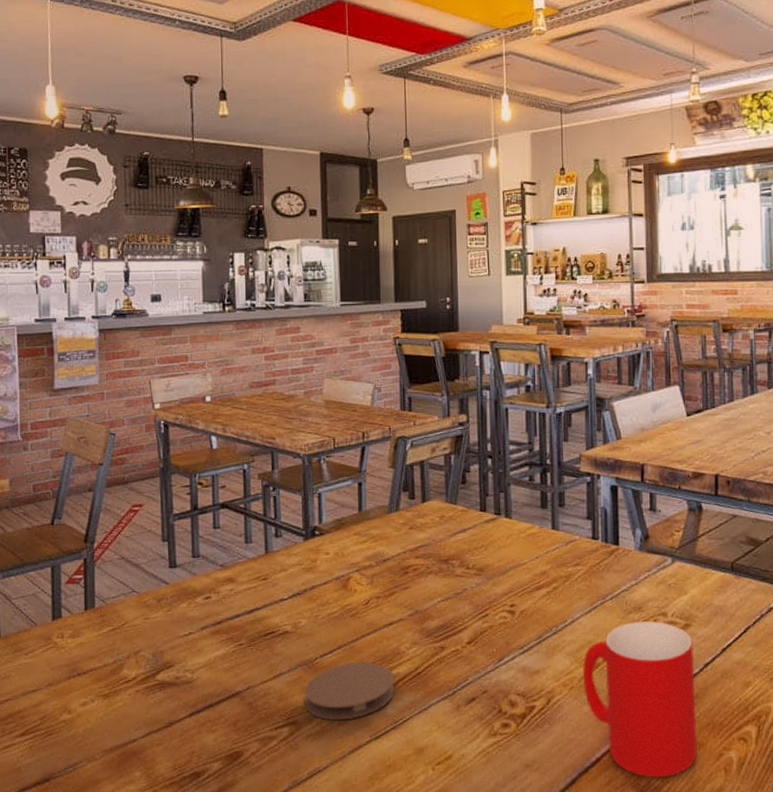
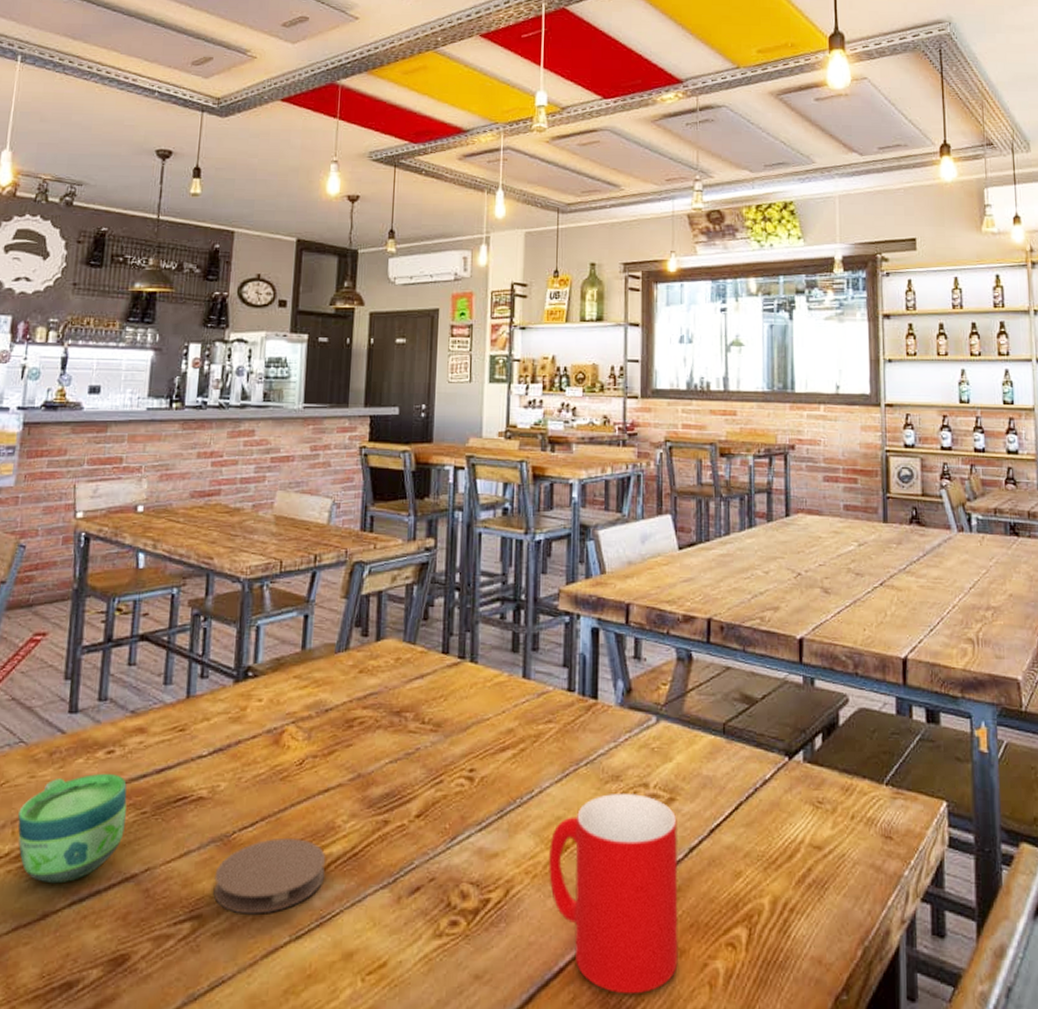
cup: none [139,614,226,700] -> present [18,773,127,884]

